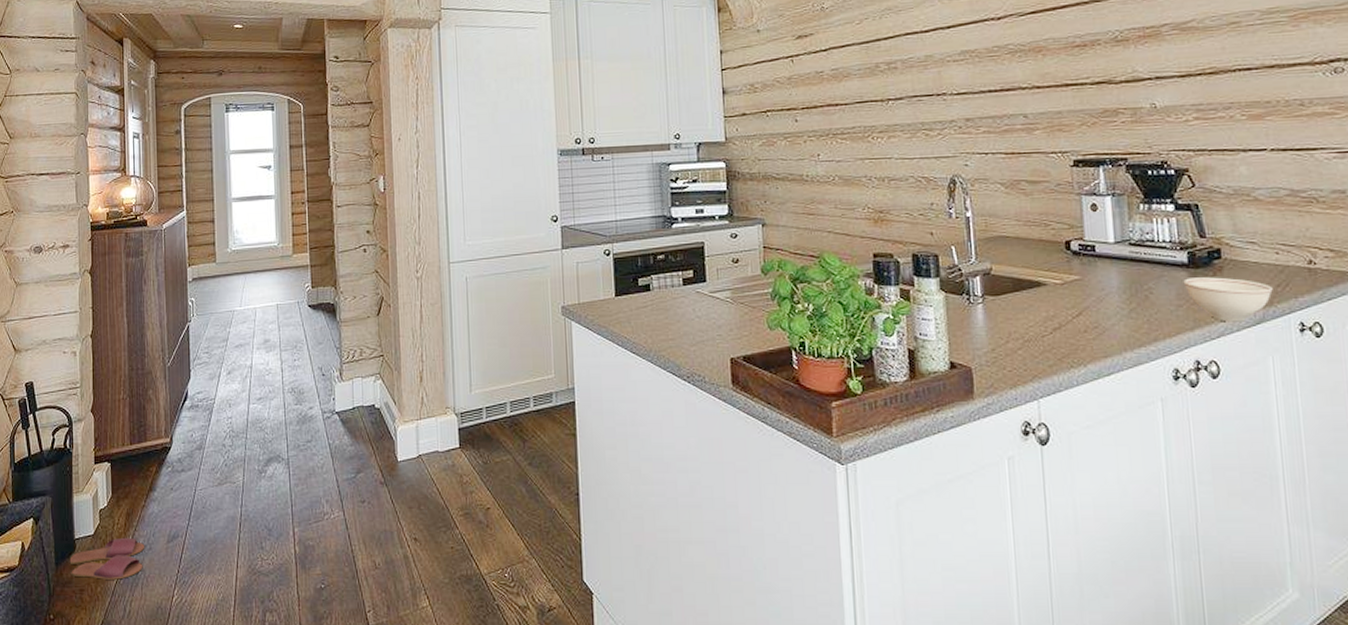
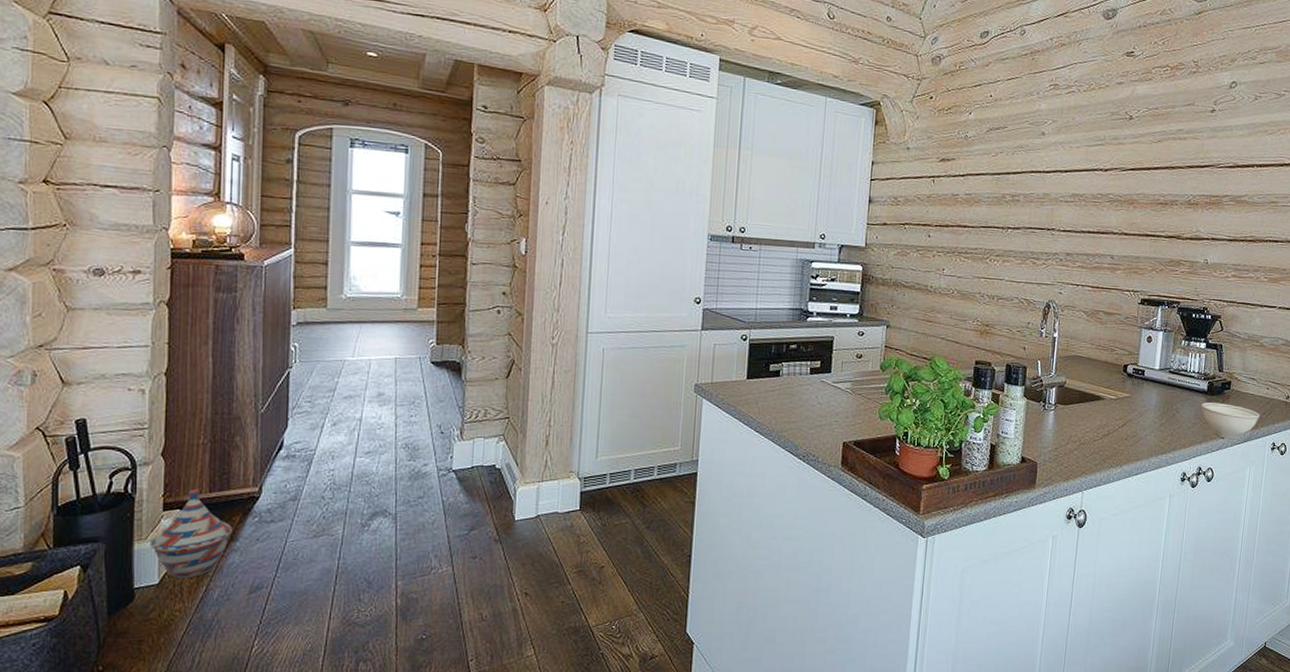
slippers: present [69,537,145,580] -> none [126,587,222,630]
woven basket: none [85,442,151,529] -> present [150,489,233,579]

